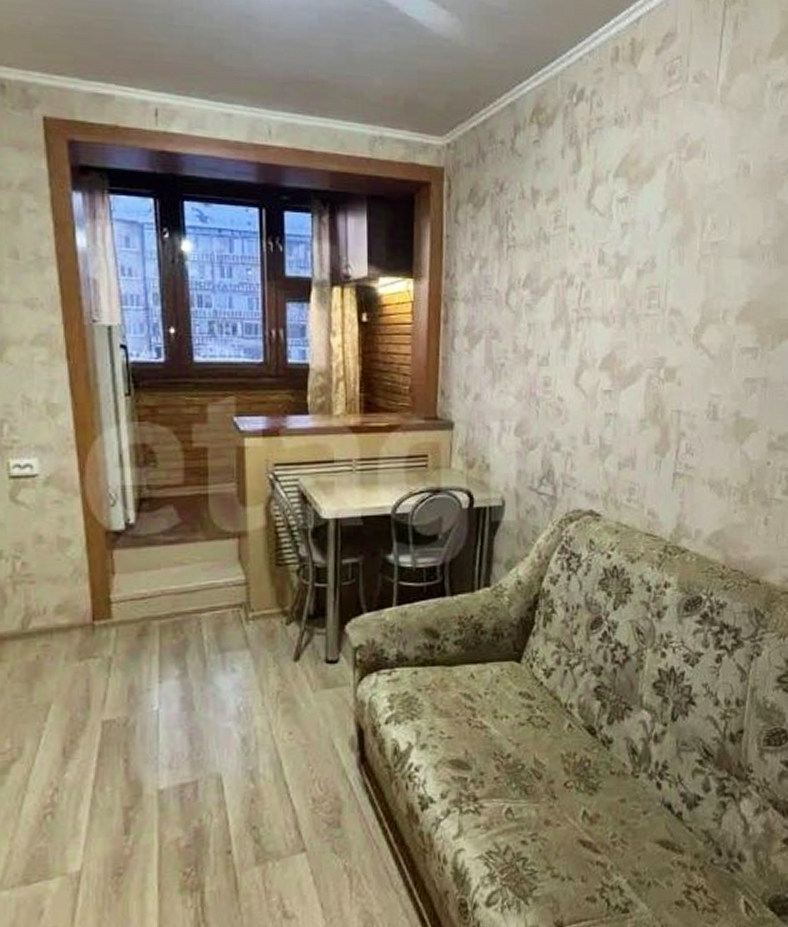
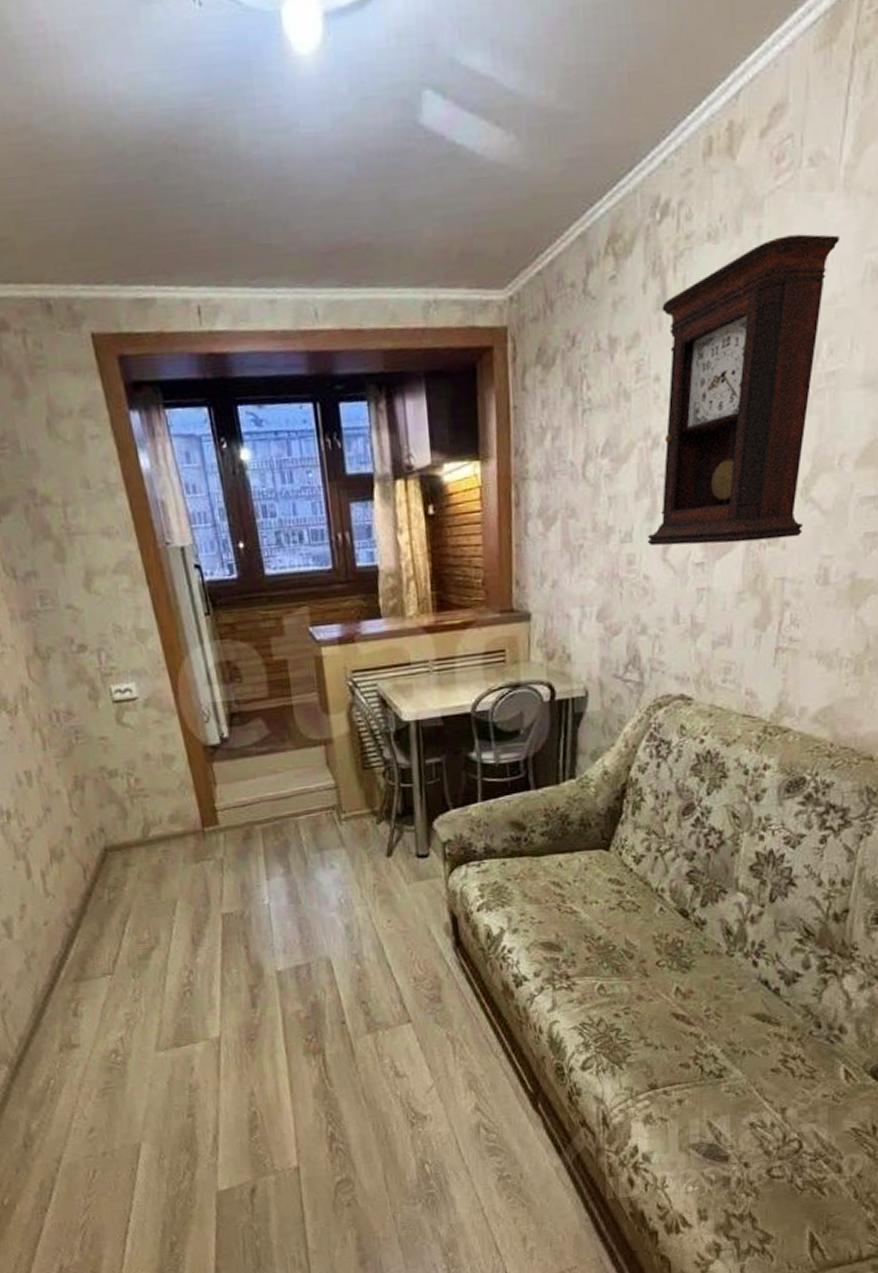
pendulum clock: none [561,130,718,376] -> present [647,234,839,546]

